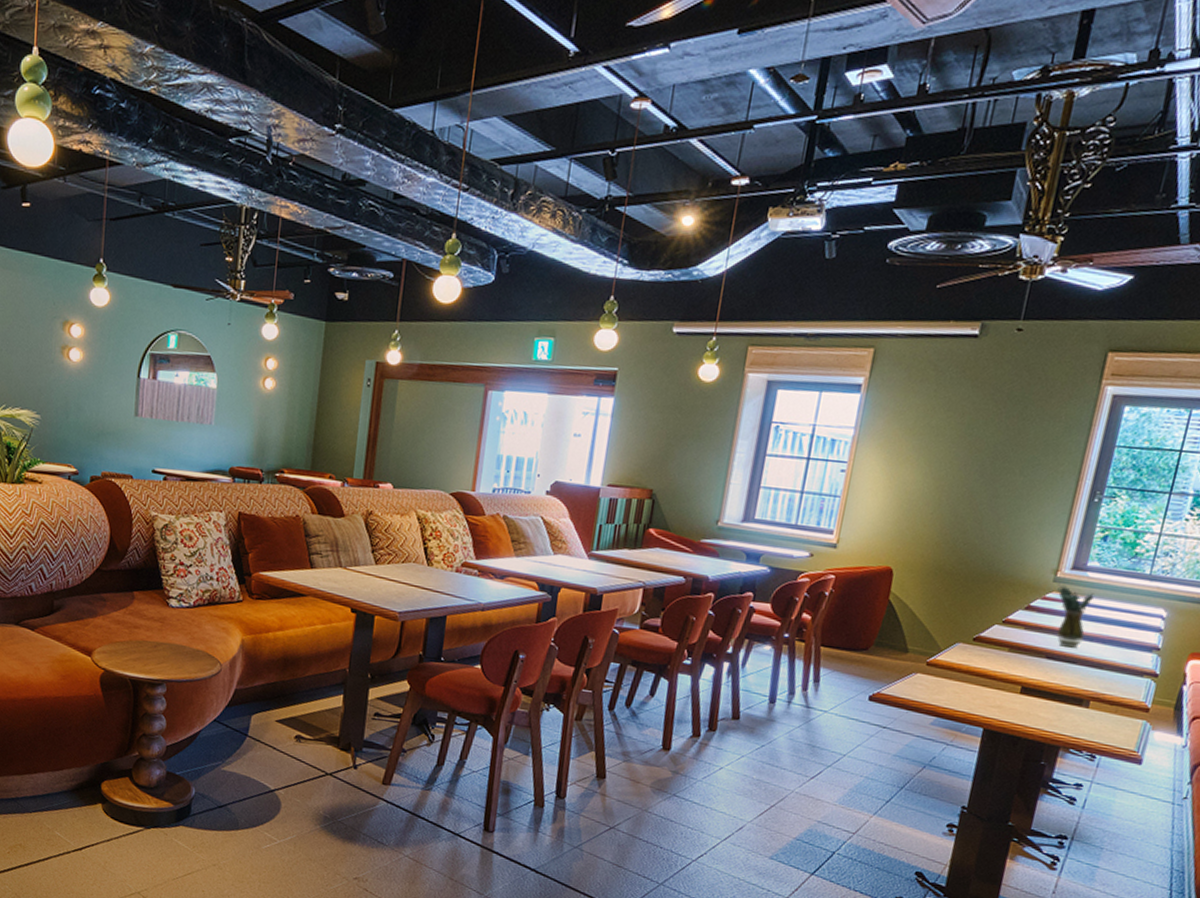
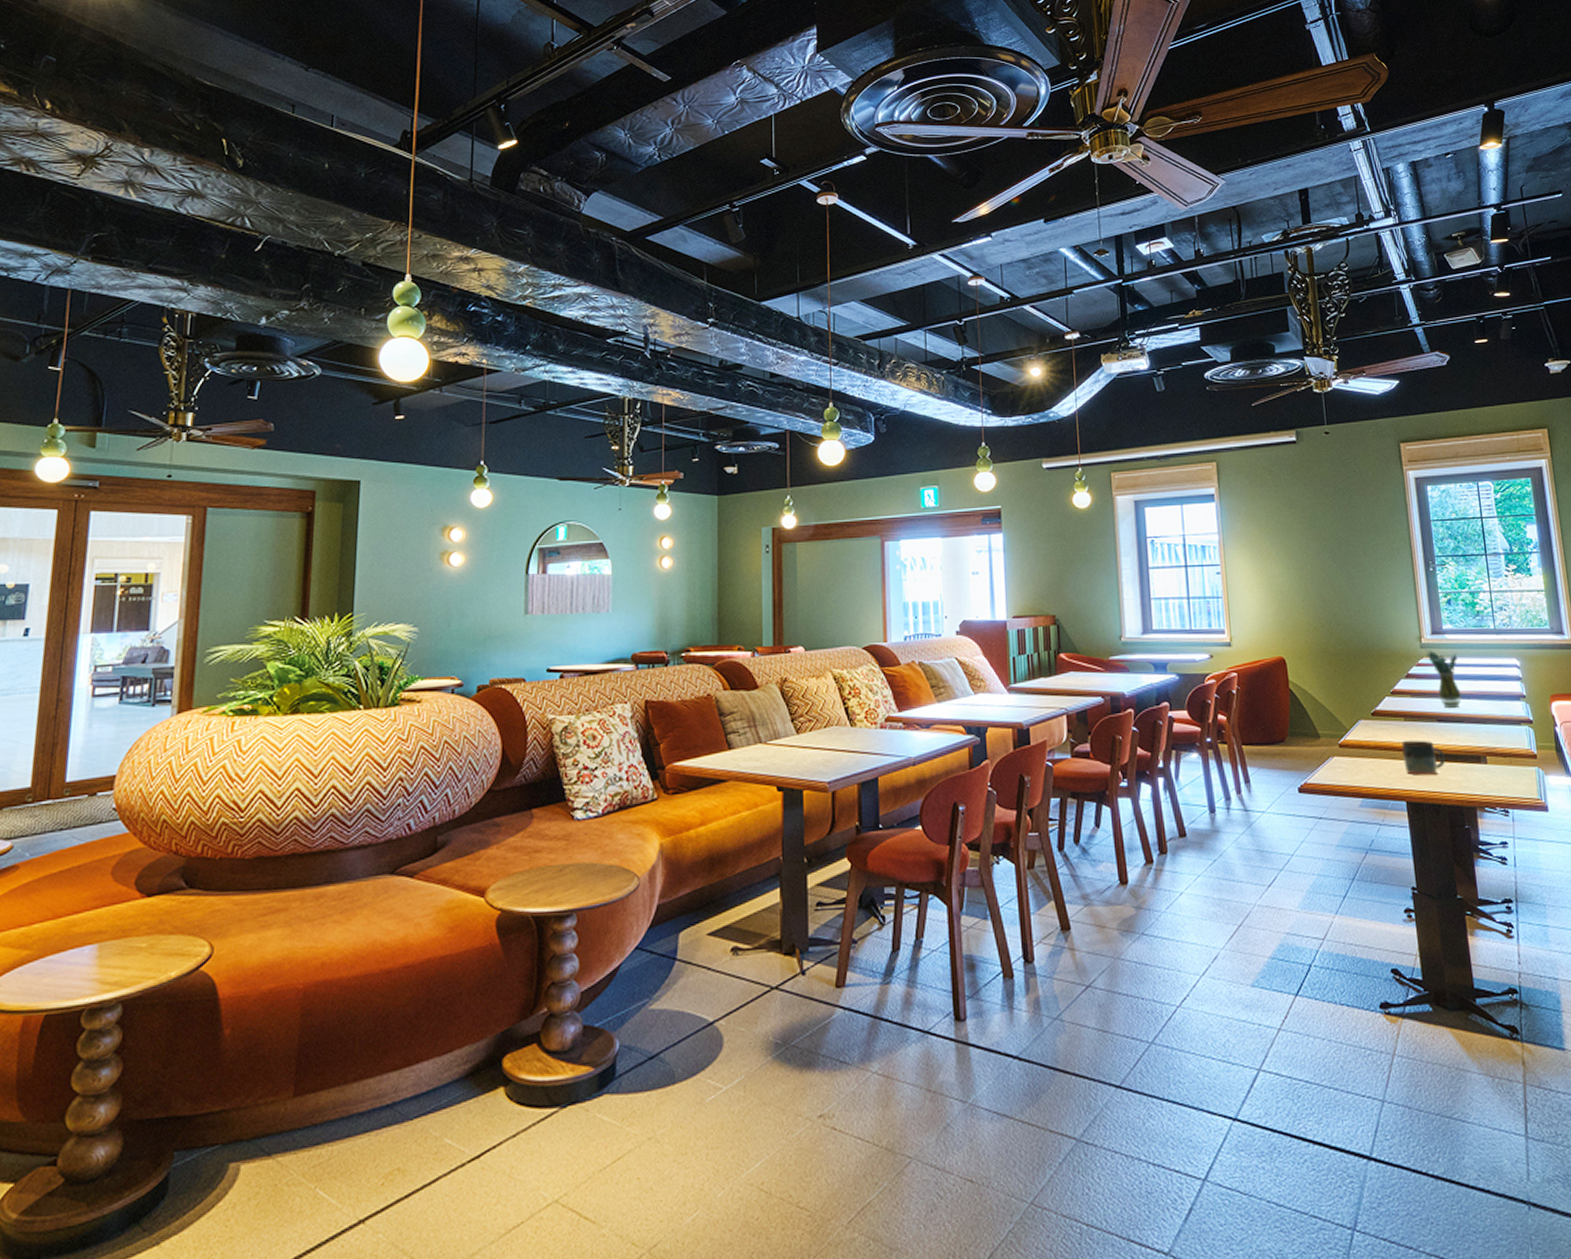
mug: none [993,670,1043,709] -> present [1401,740,1445,775]

